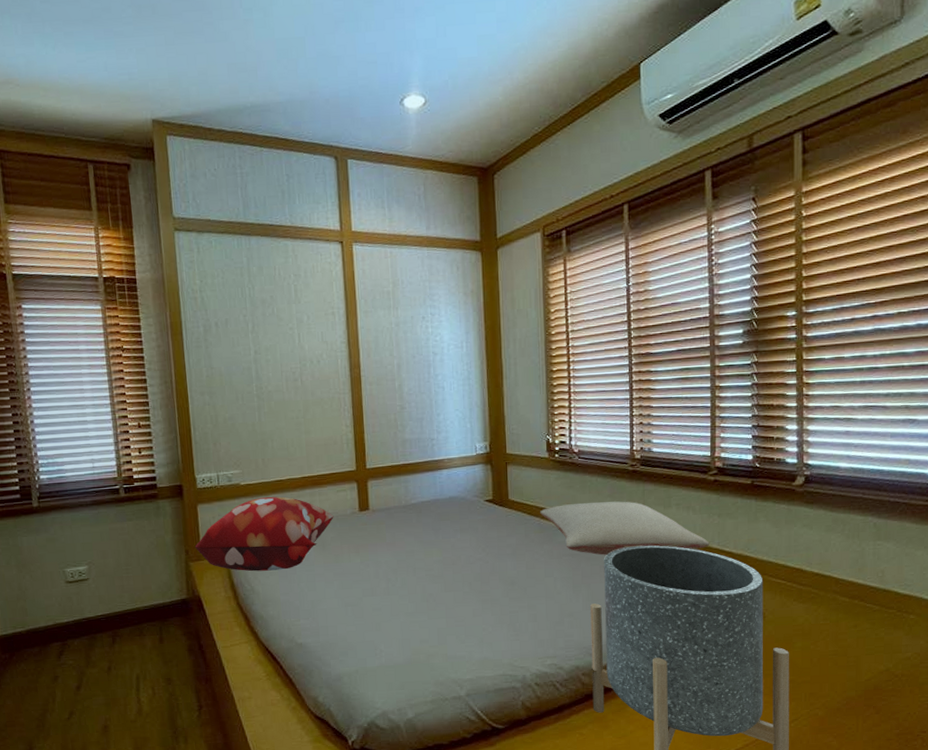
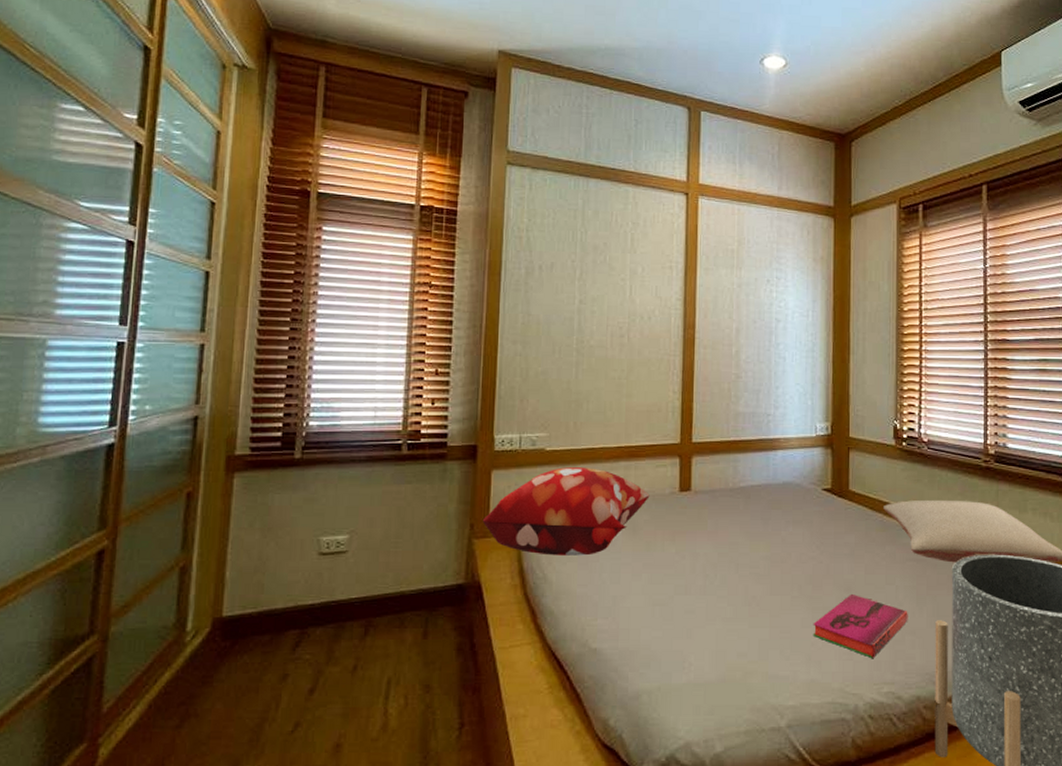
hardback book: none [483,586,566,639] -> present [813,593,908,659]

